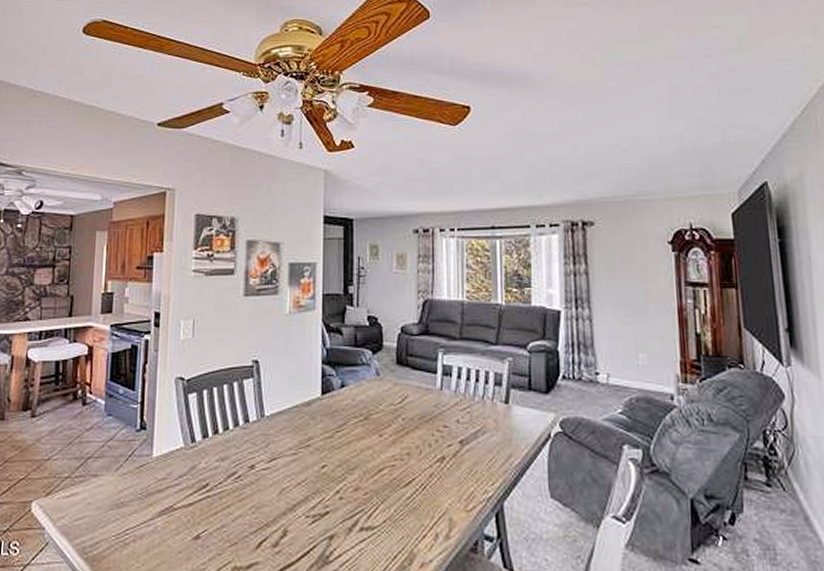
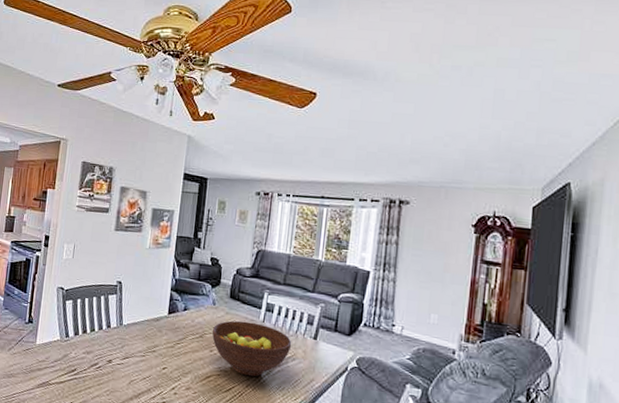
fruit bowl: none [379,392,480,462] -> present [212,320,292,377]

